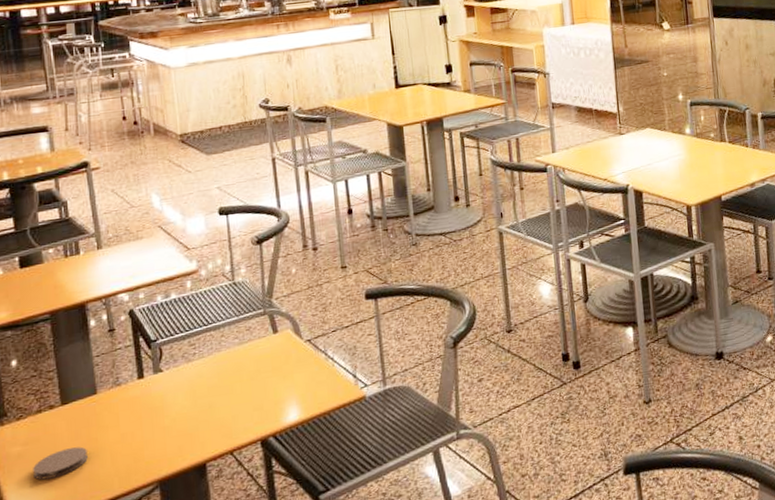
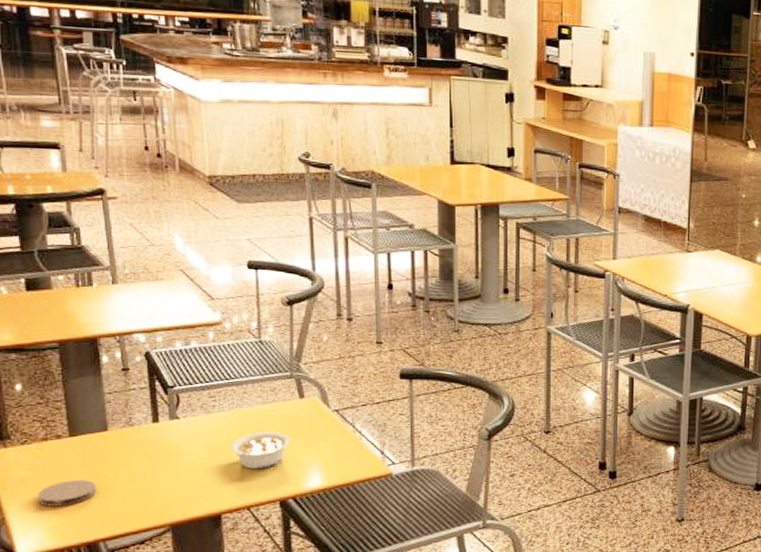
legume: none [212,370,267,412] -> present [230,431,290,469]

